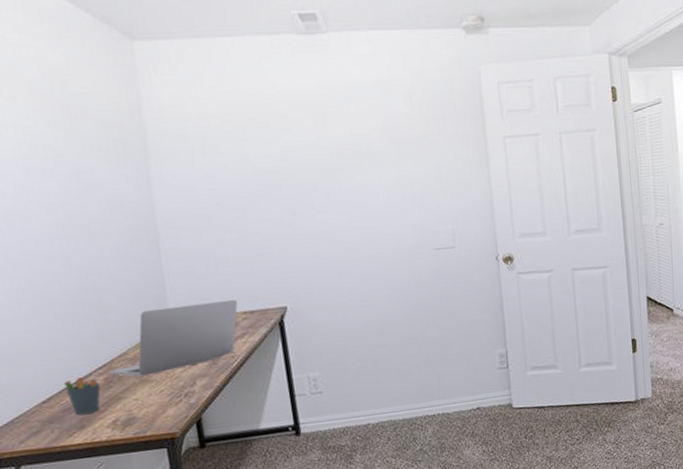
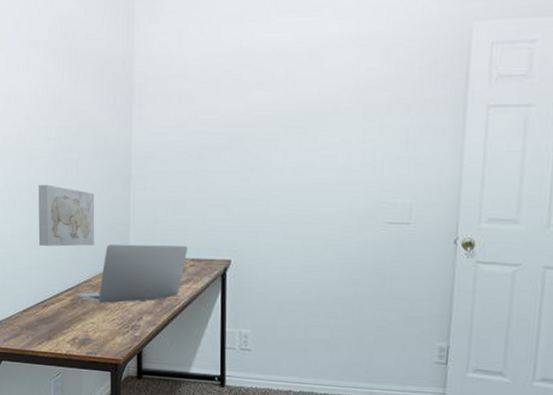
wall art: none [41,255,125,325] -> present [38,184,94,247]
pen holder: present [64,370,101,416] -> none [41,291,69,328]

